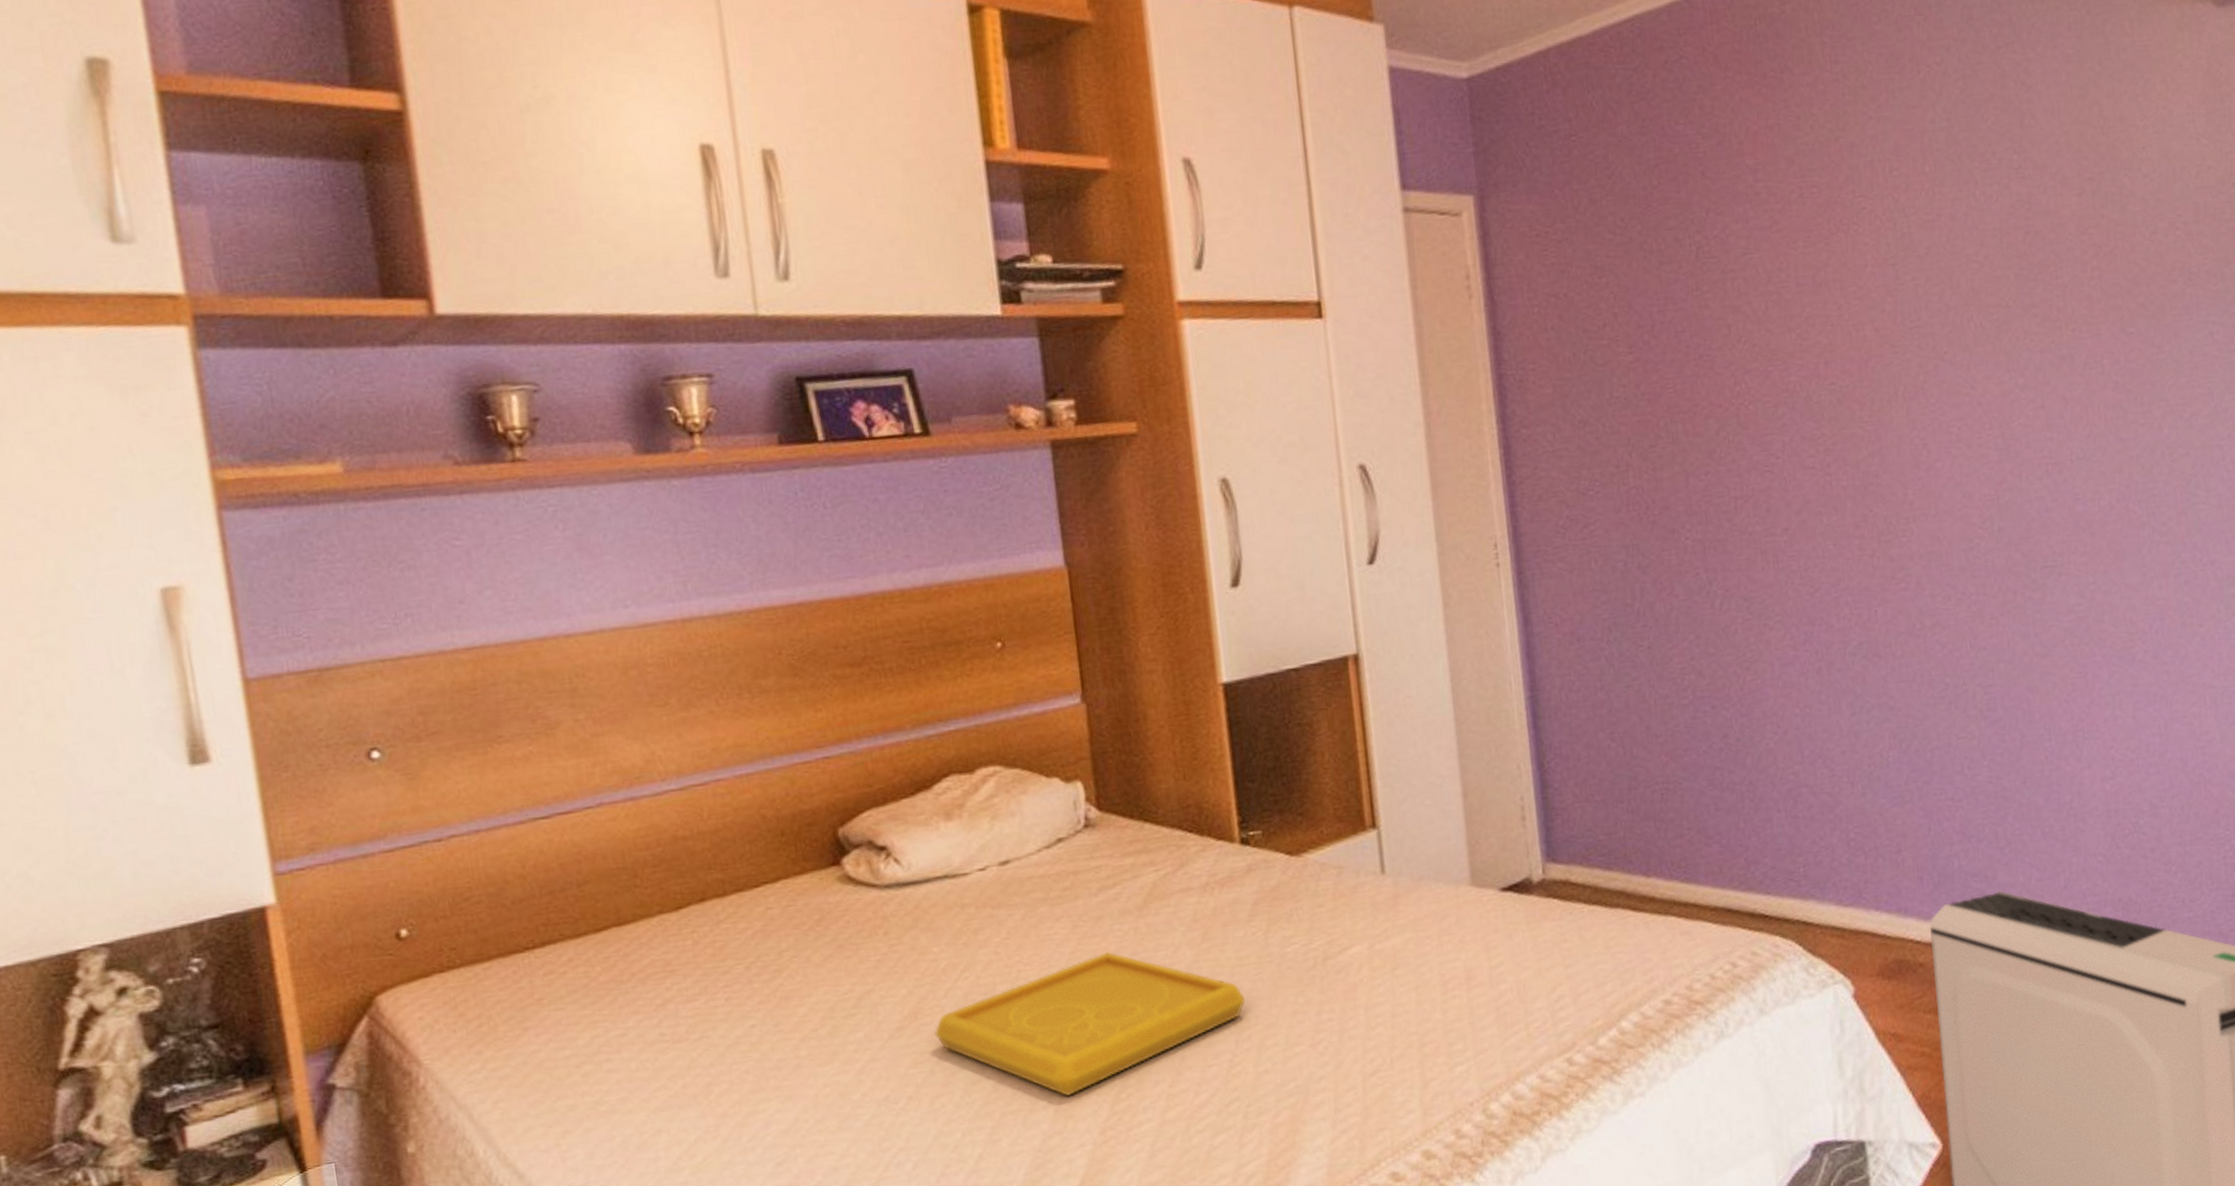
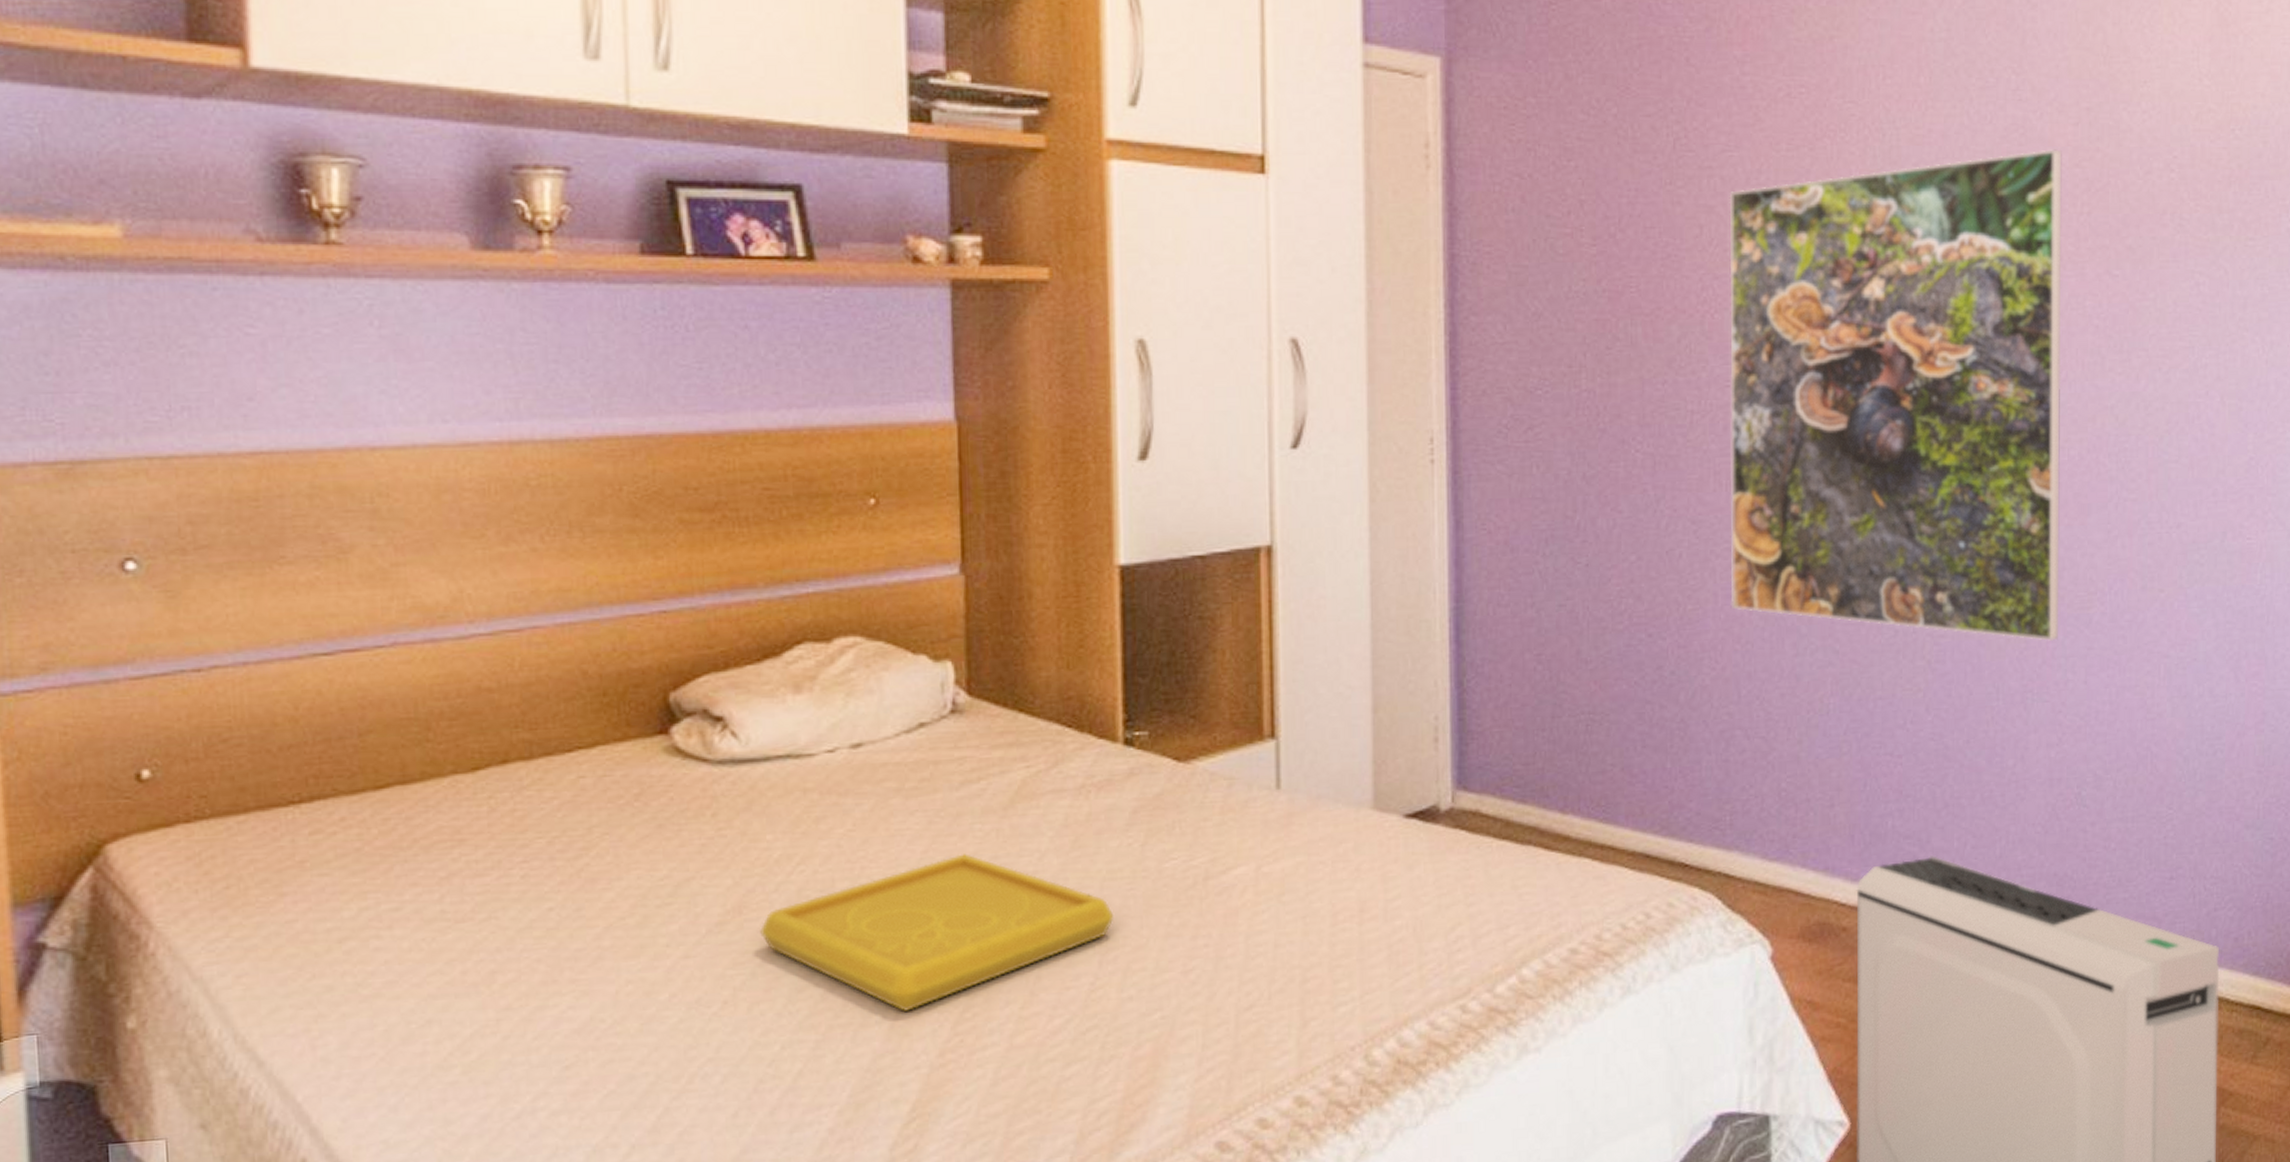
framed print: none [1753,220,2104,683] -> present [1729,149,2062,641]

